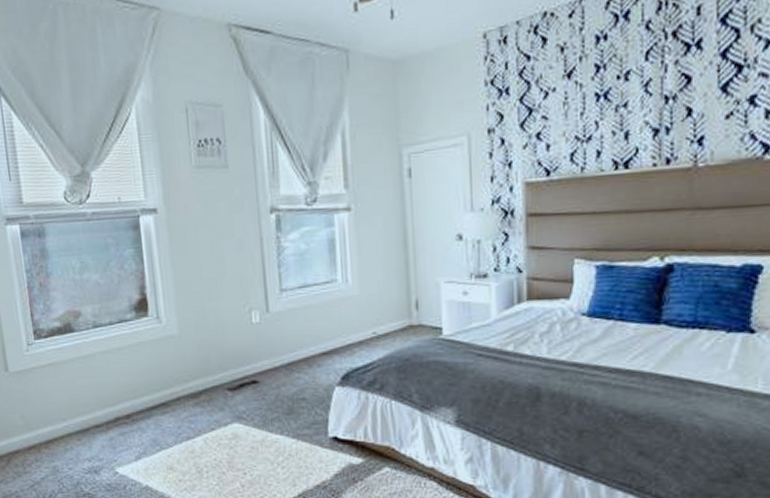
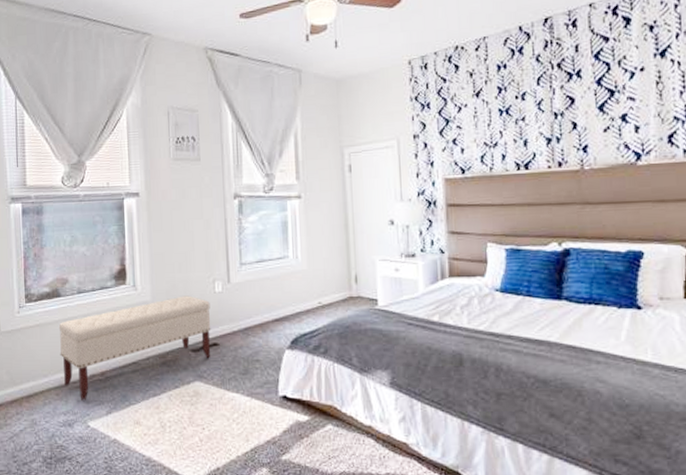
bench: none [74,327,250,445] -> present [58,295,211,400]

